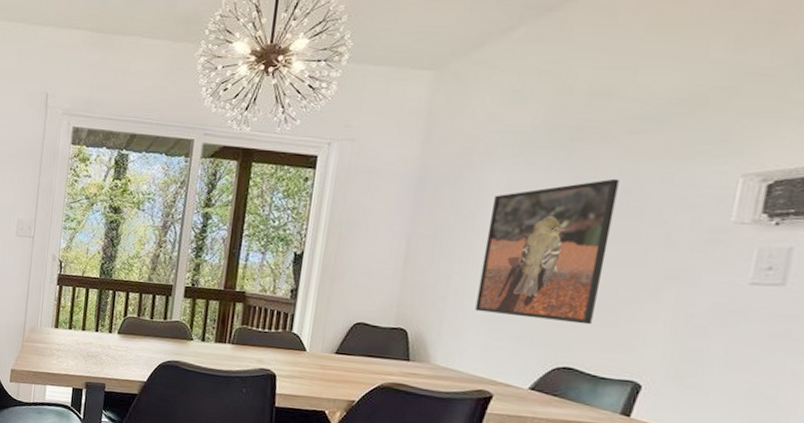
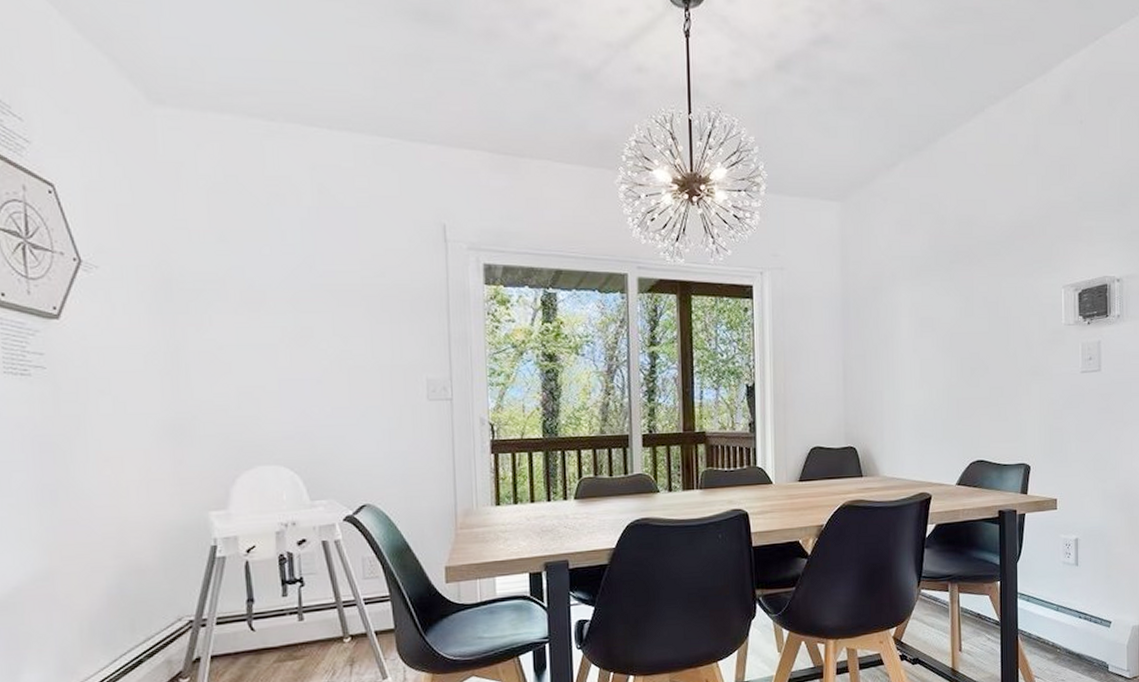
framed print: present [475,178,620,325] -> none [904,294,990,422]

